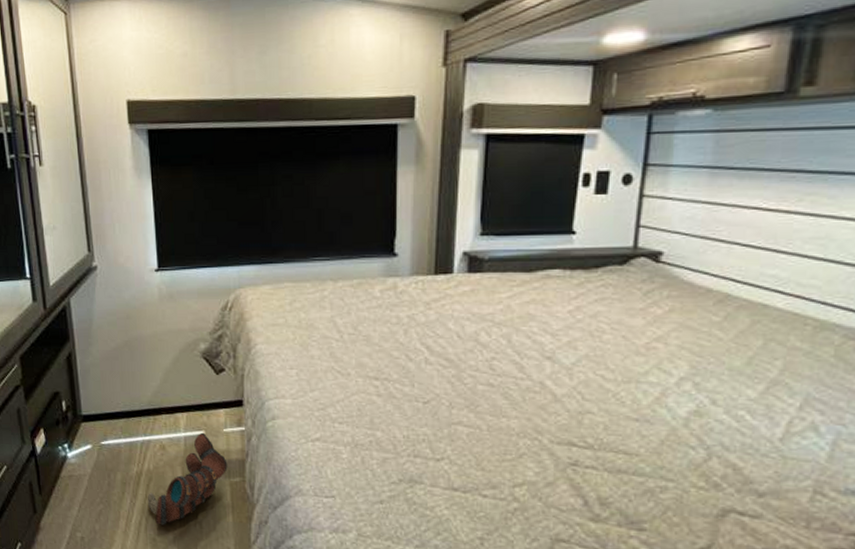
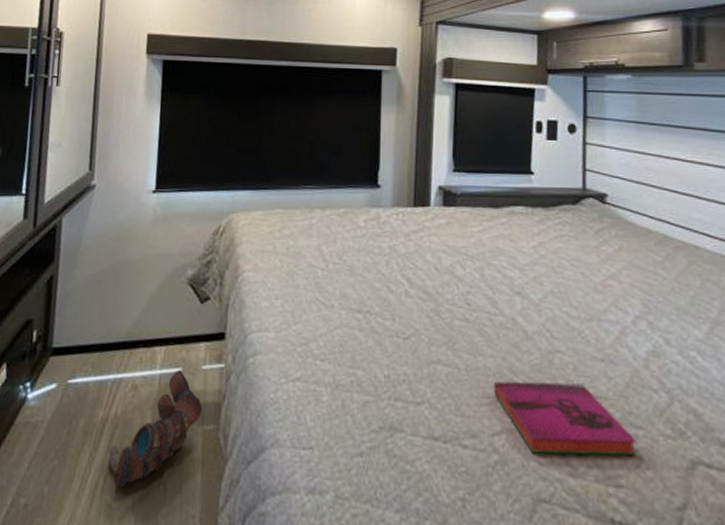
hardback book: none [516,440,666,505] -> present [493,381,637,456]

